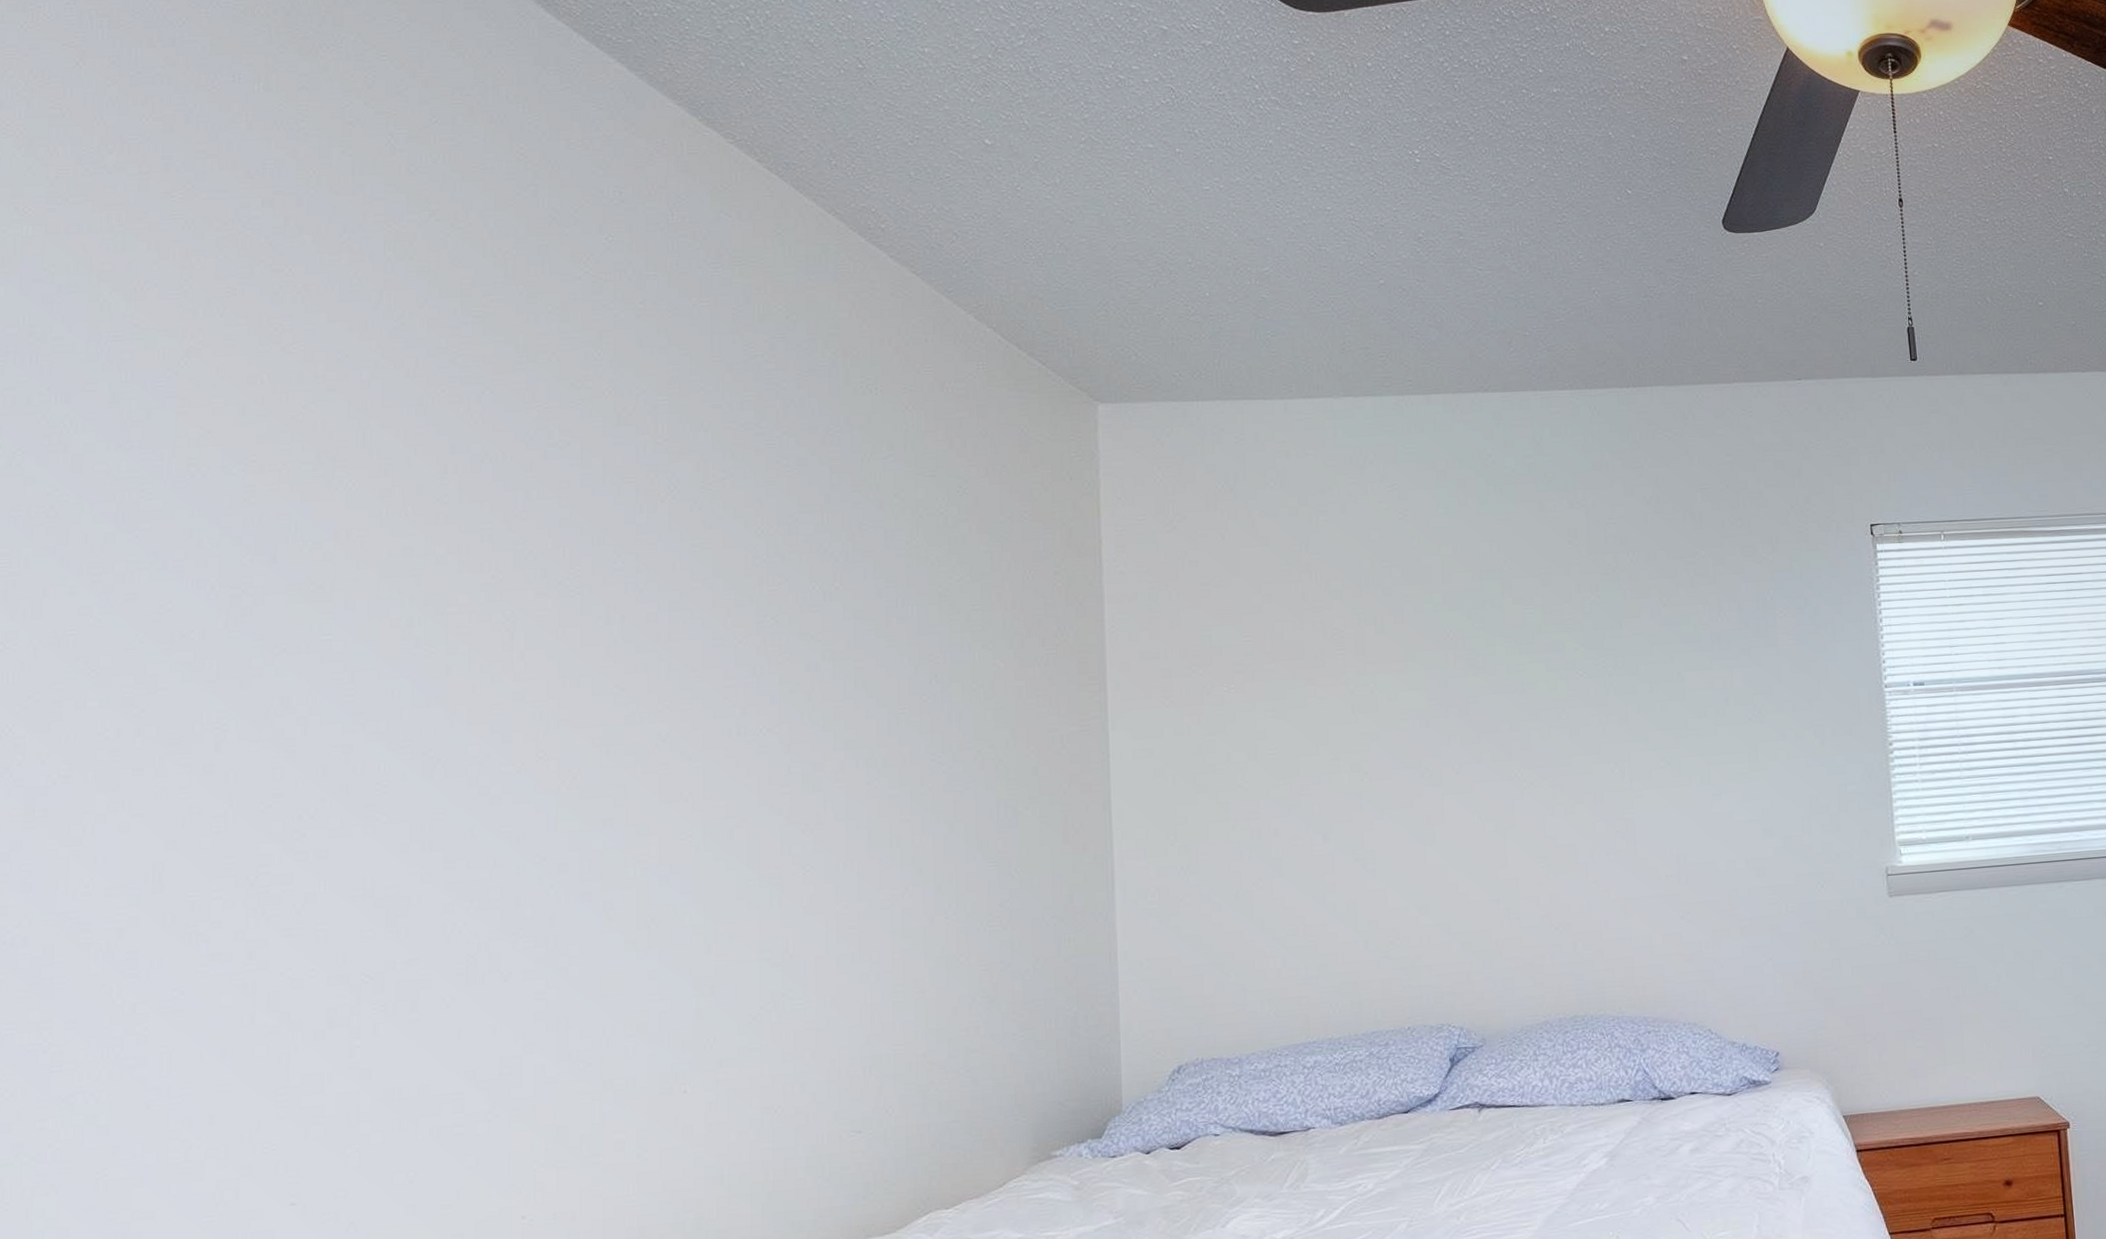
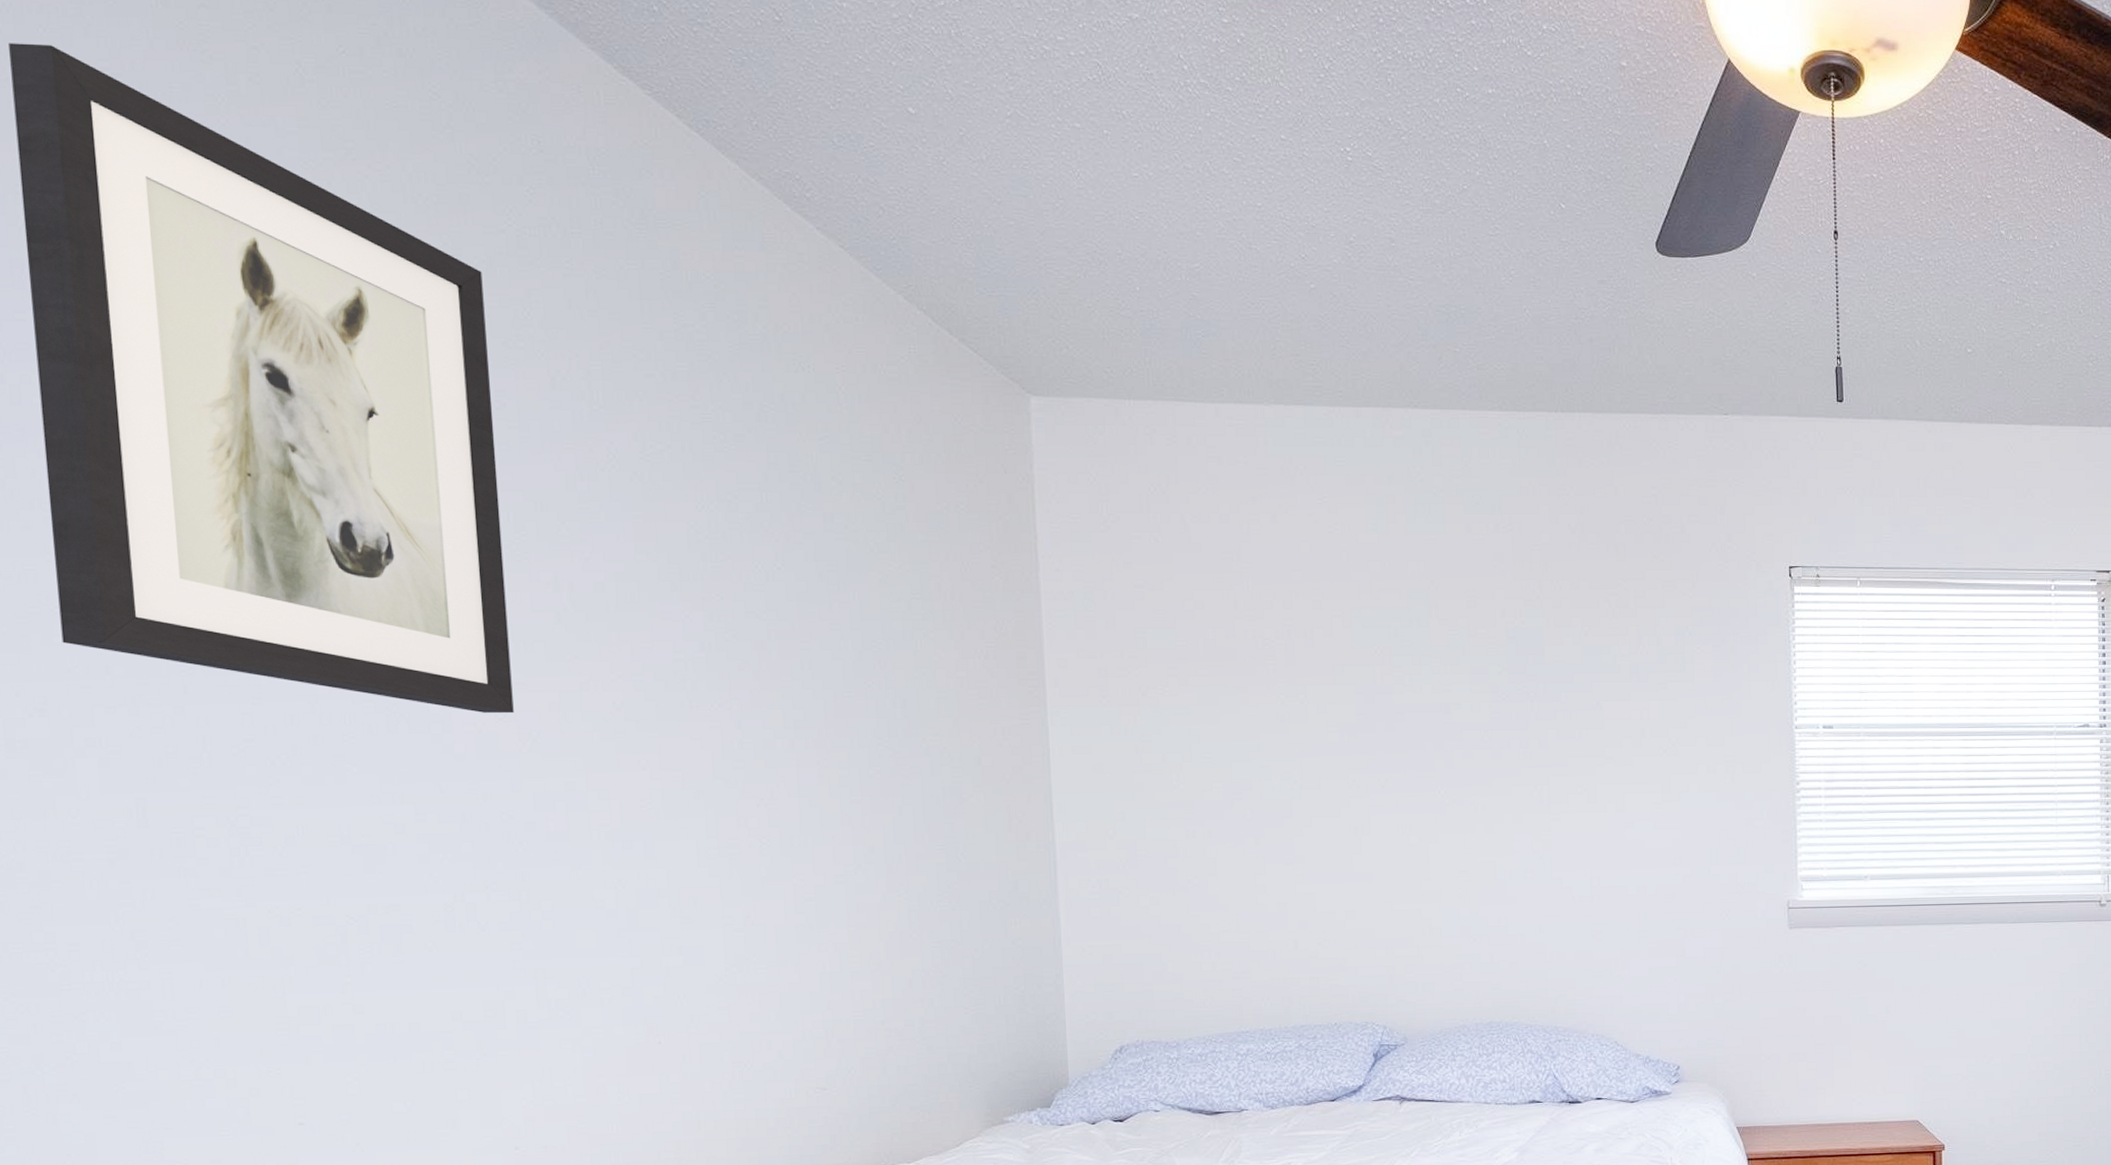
wall art: none [95,132,556,753] -> present [9,43,514,714]

